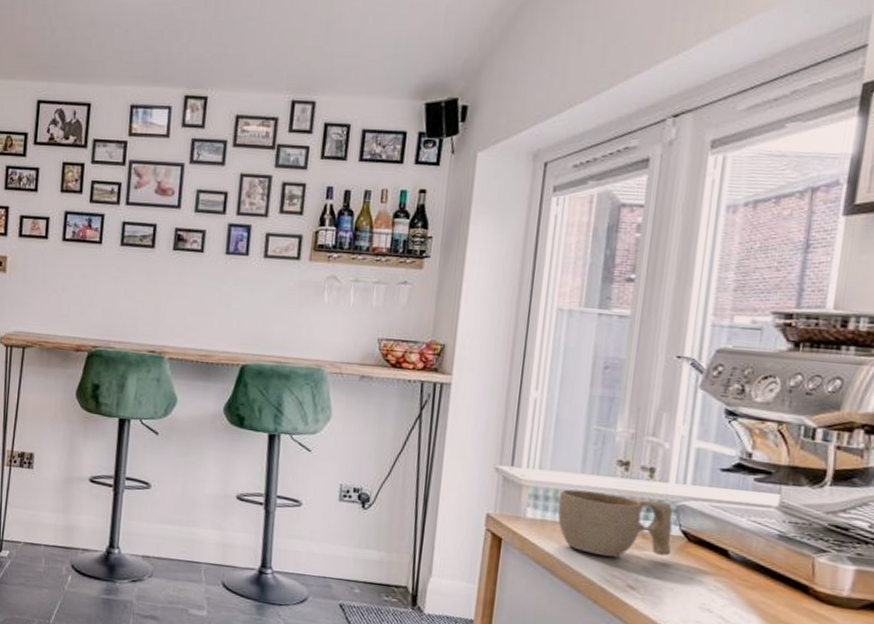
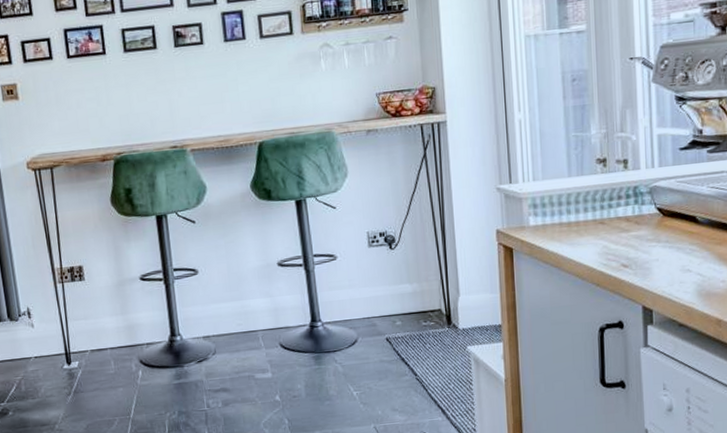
cup: present [557,489,673,557] -> none [553,186,652,245]

